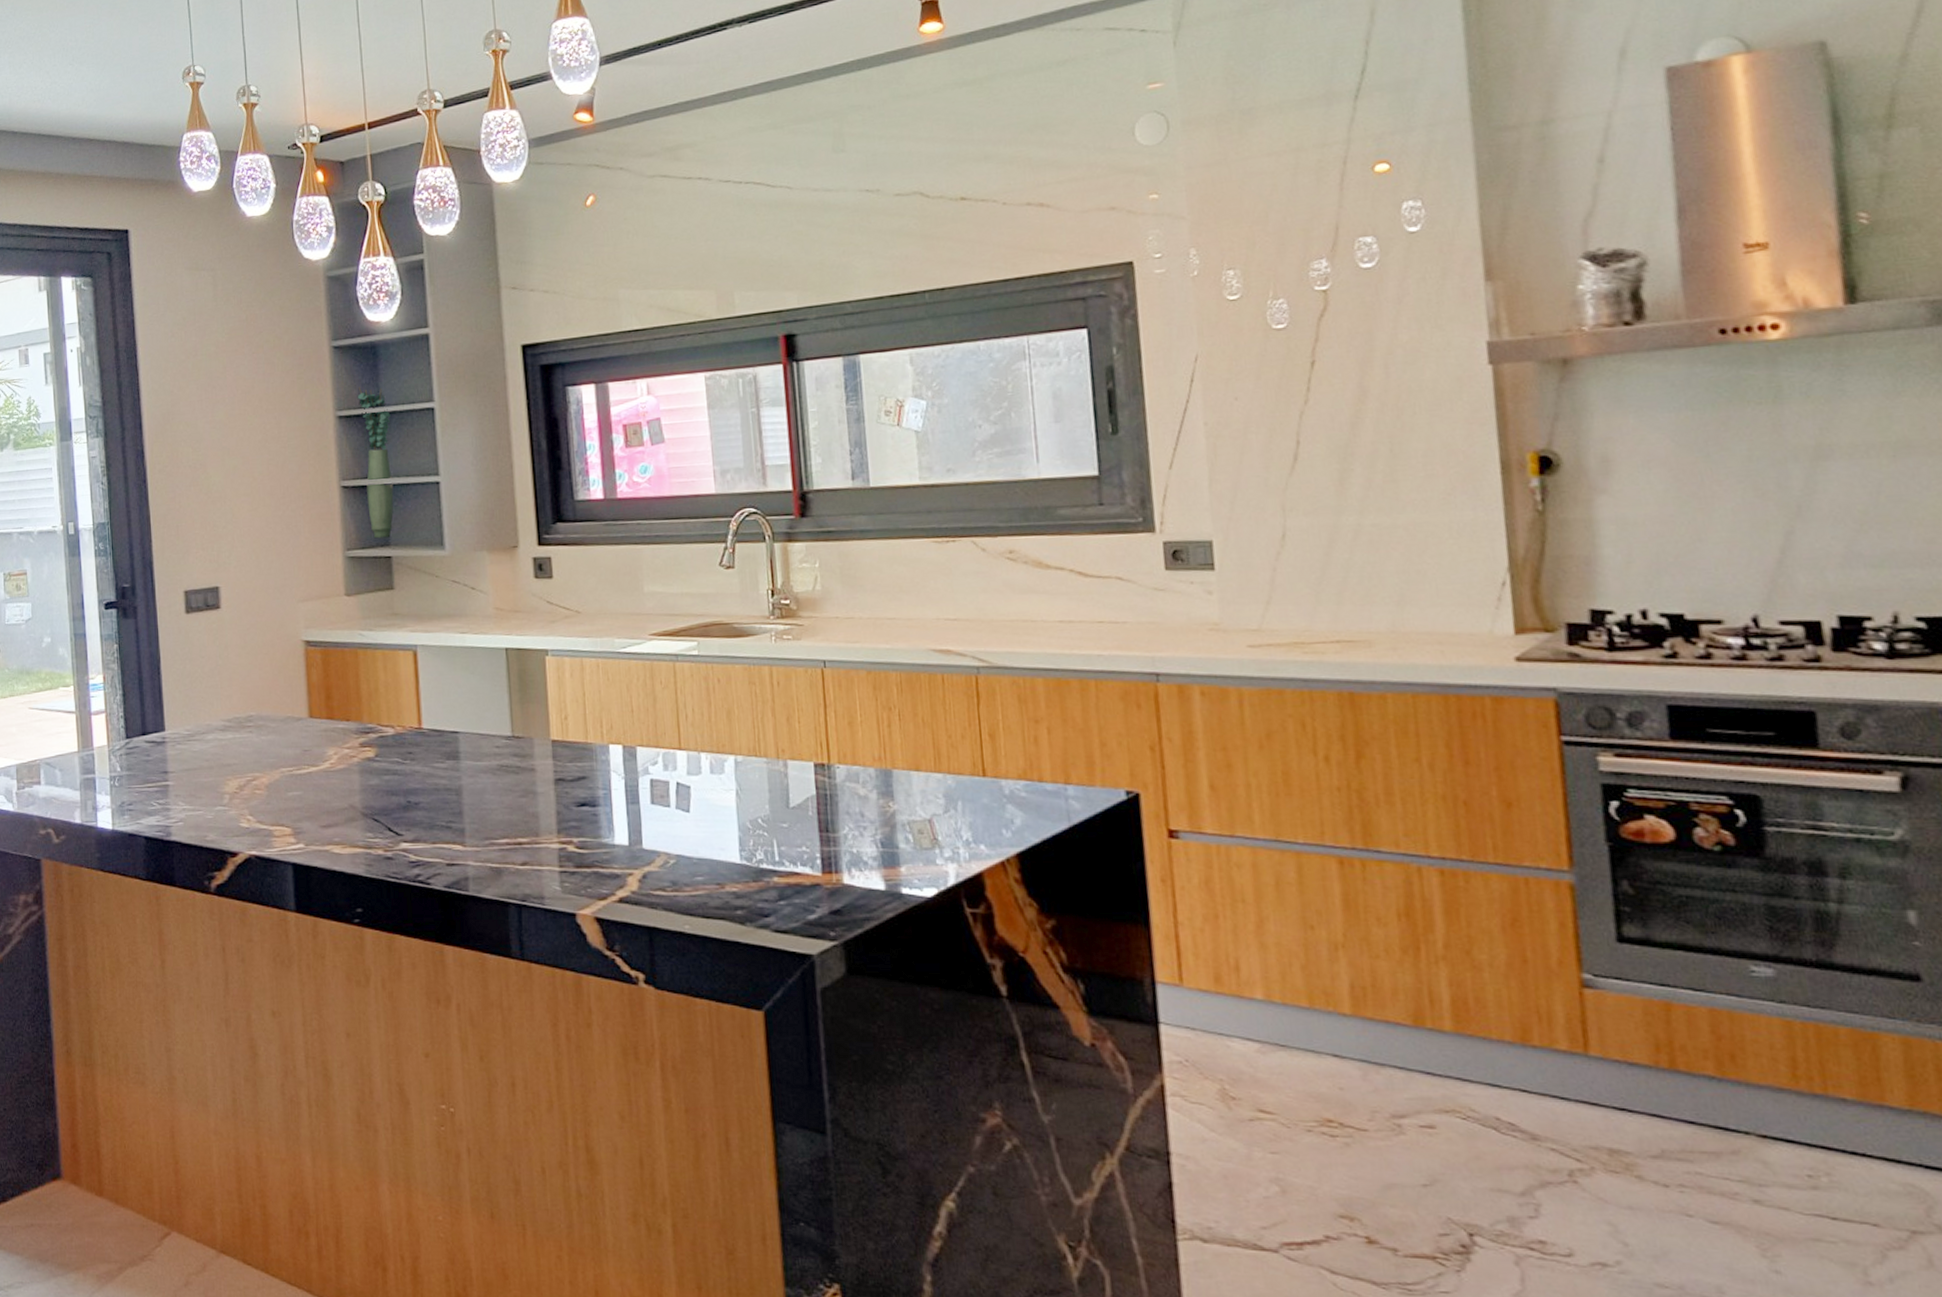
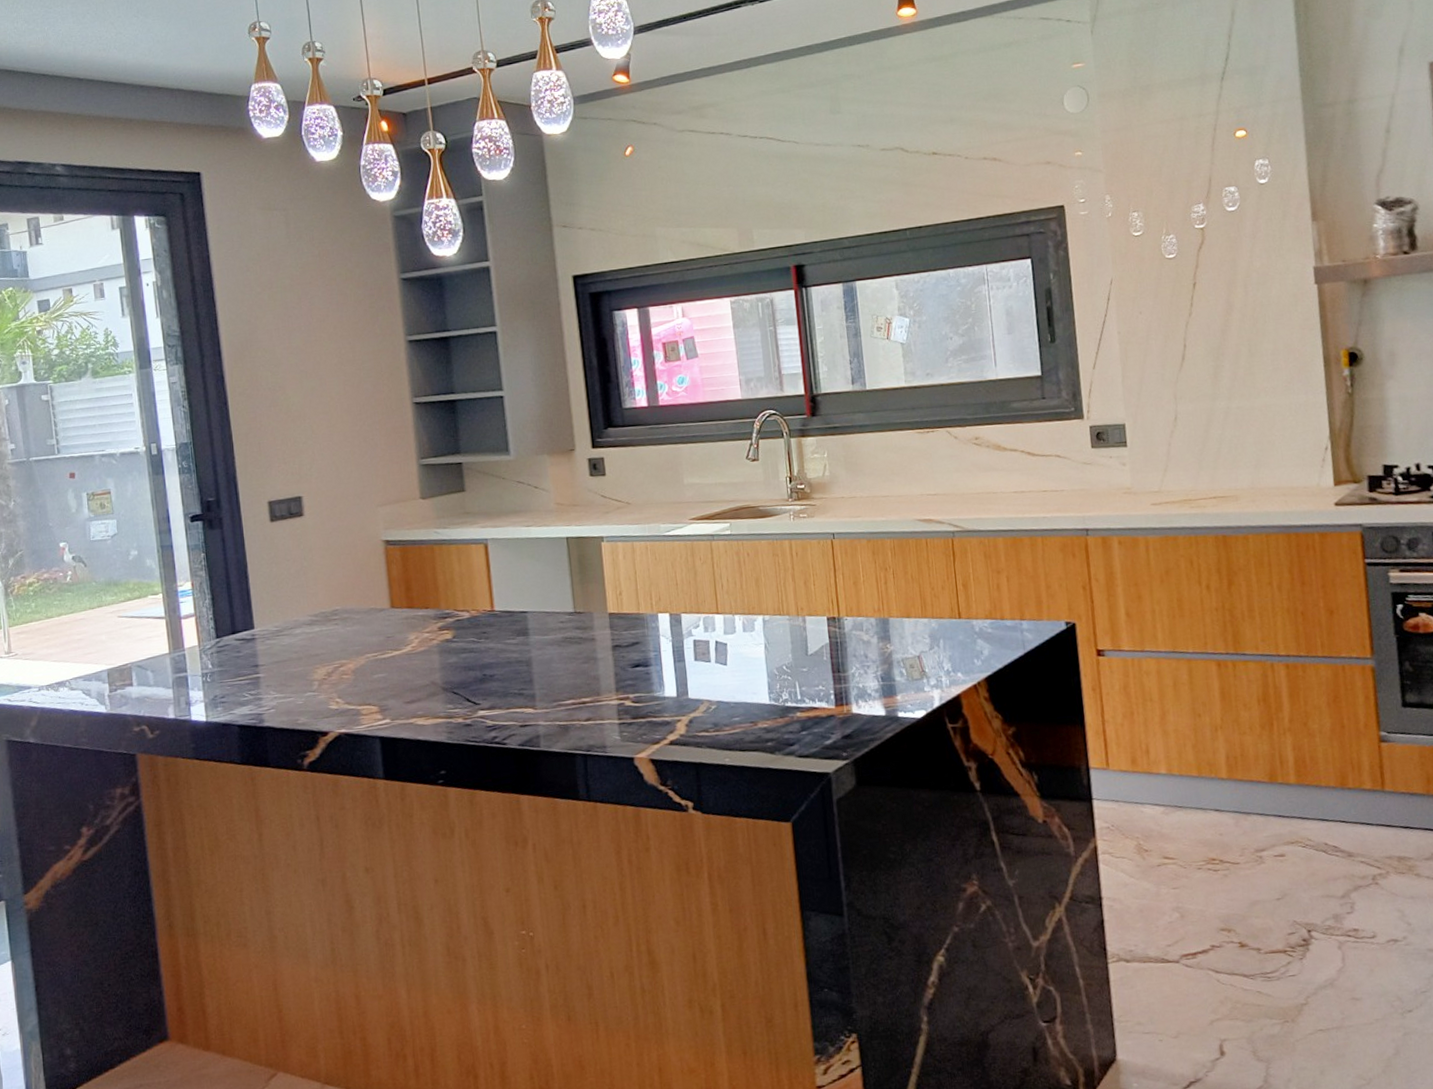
vase: present [357,387,394,539] -> none [425,314,463,448]

